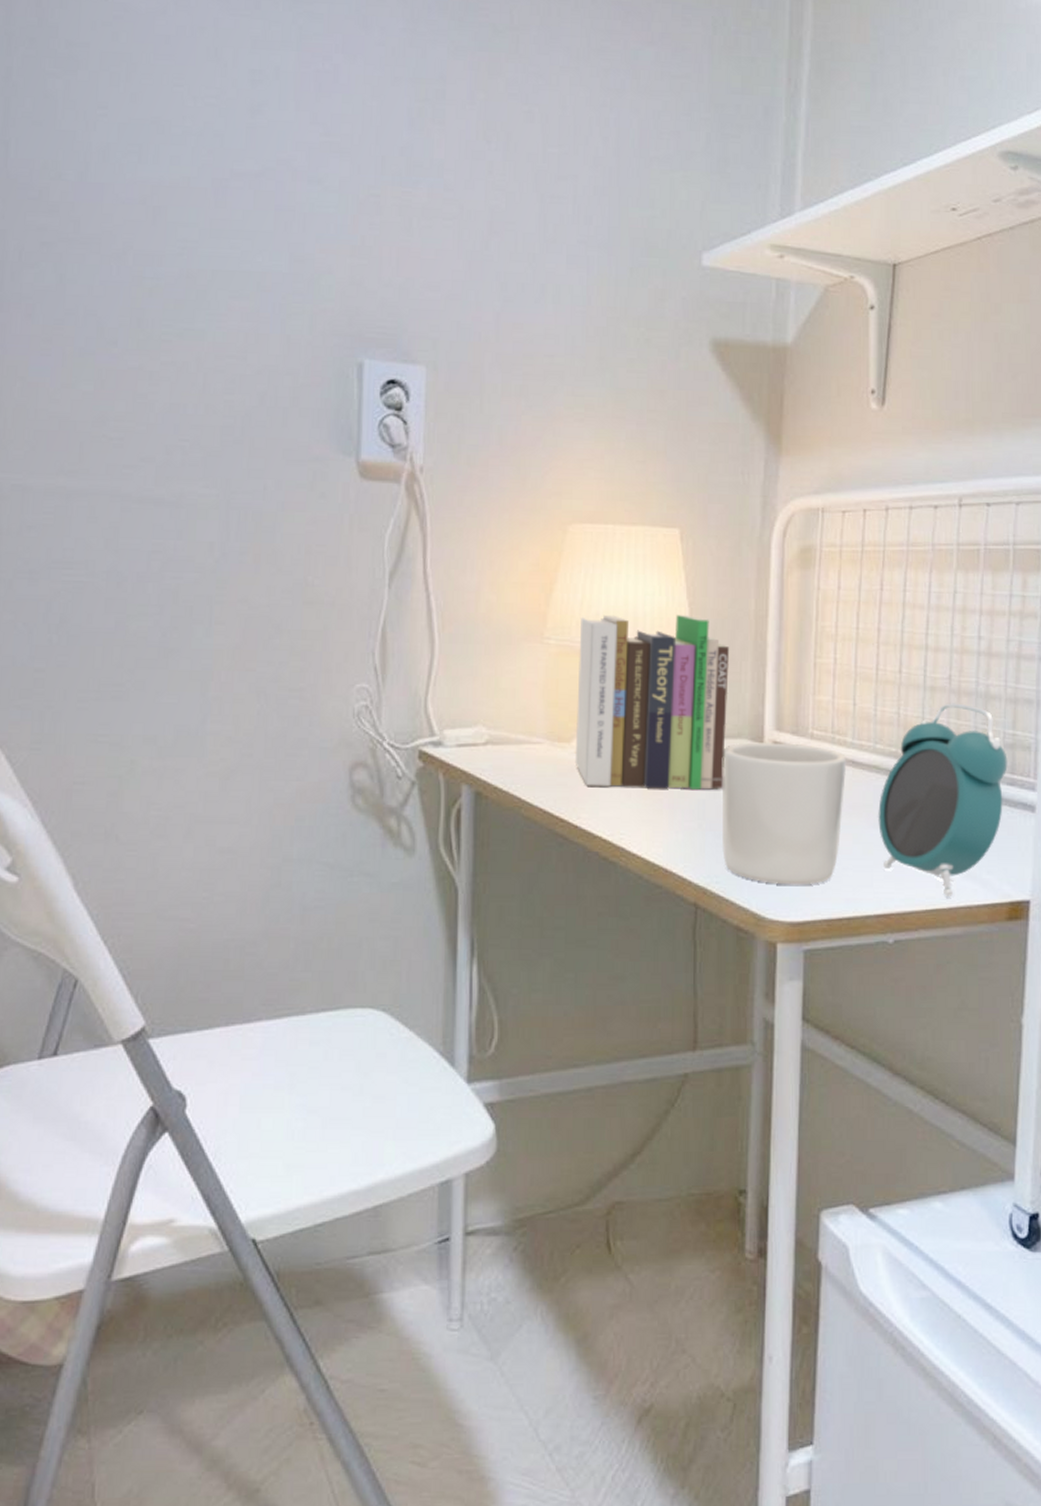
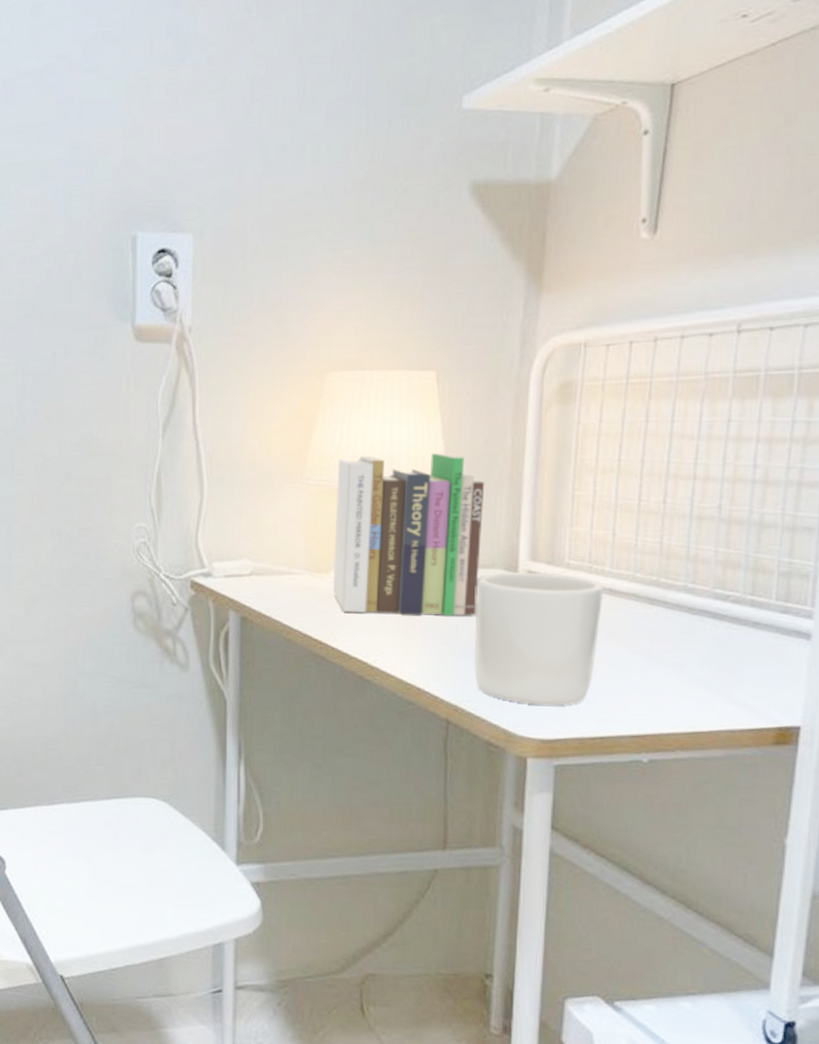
alarm clock: present [877,703,1008,896] -> none [635,532,782,720]

